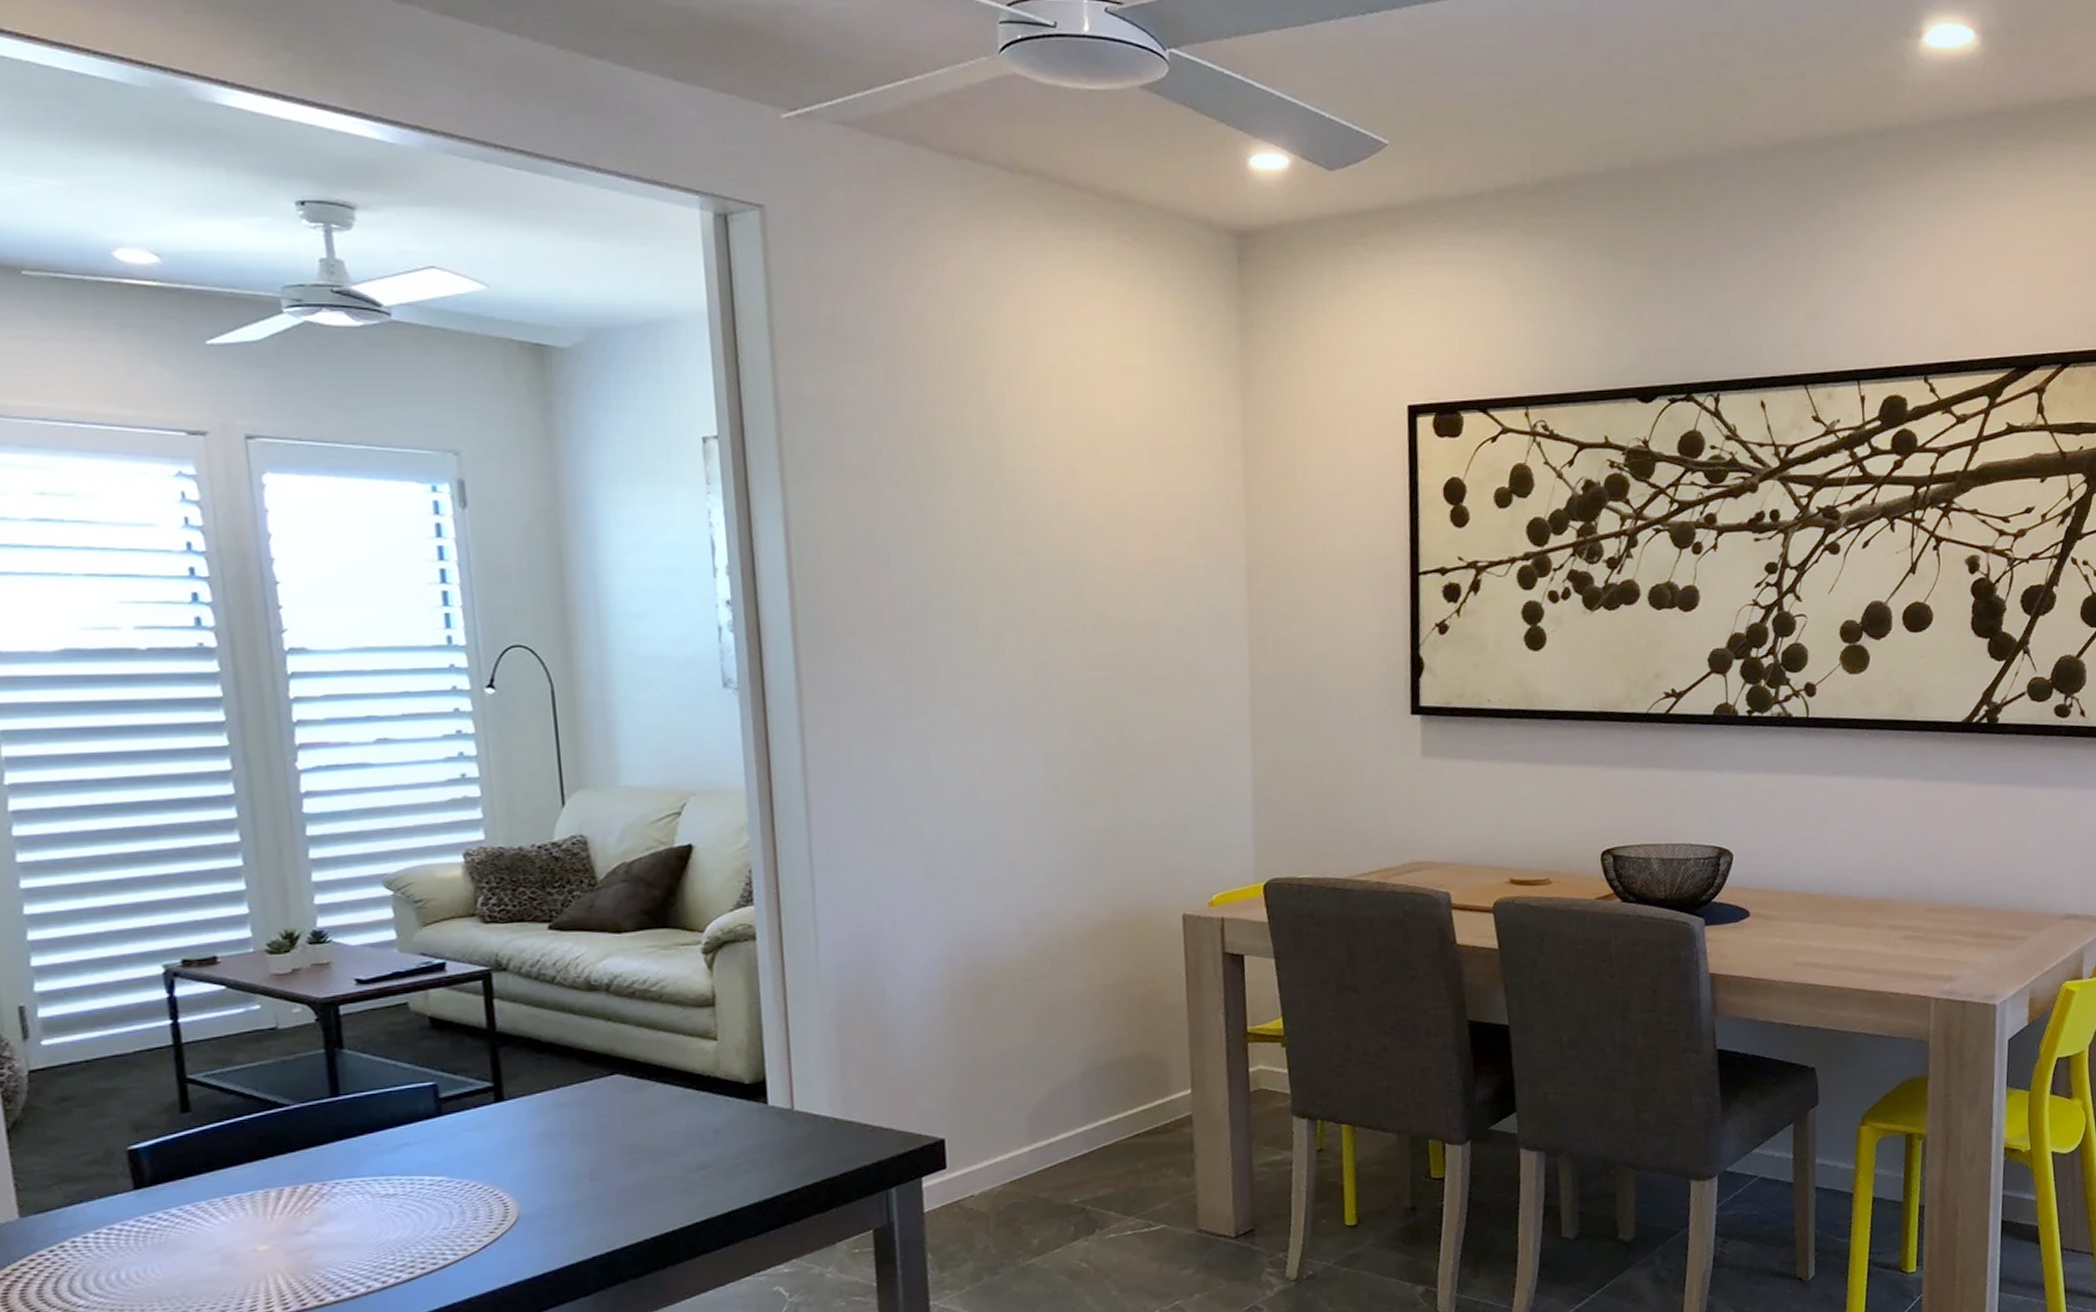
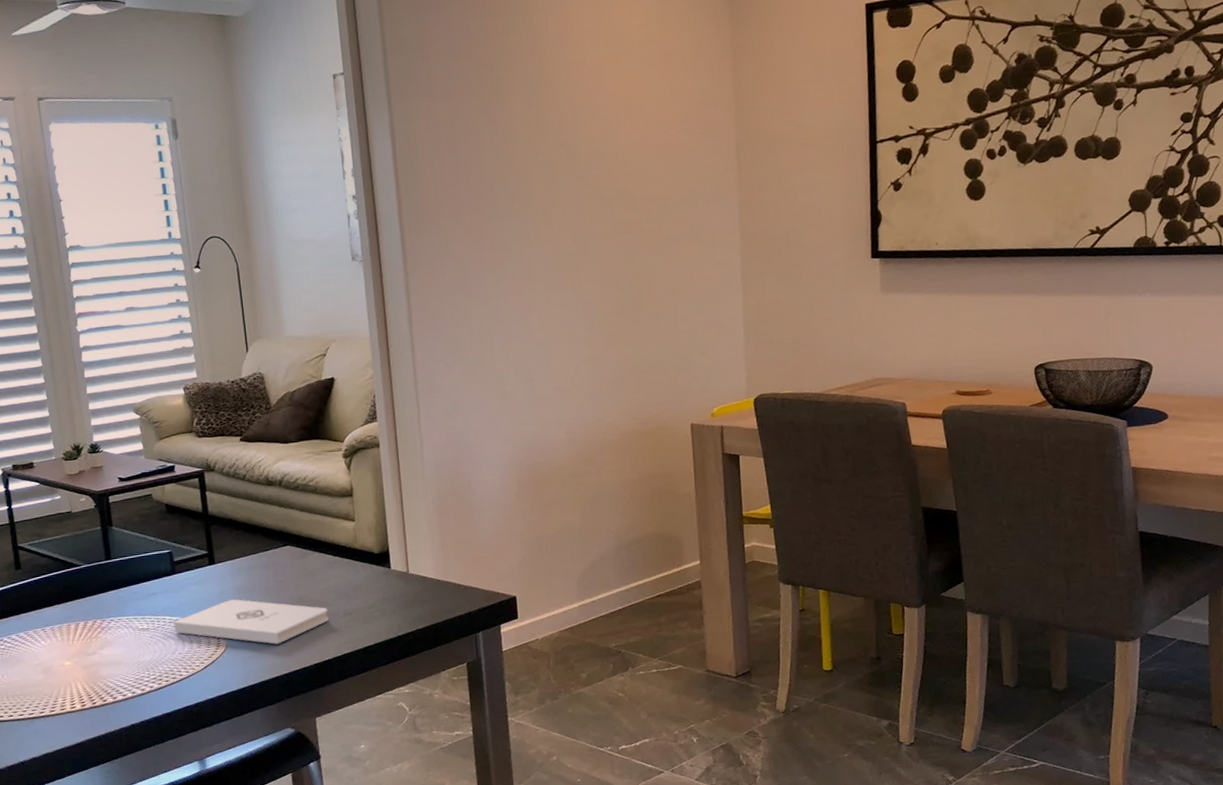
notepad: none [435,1150,675,1212] -> present [173,599,329,644]

